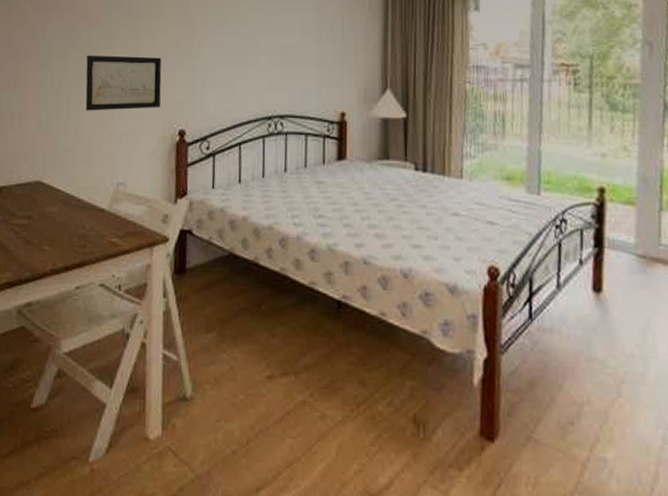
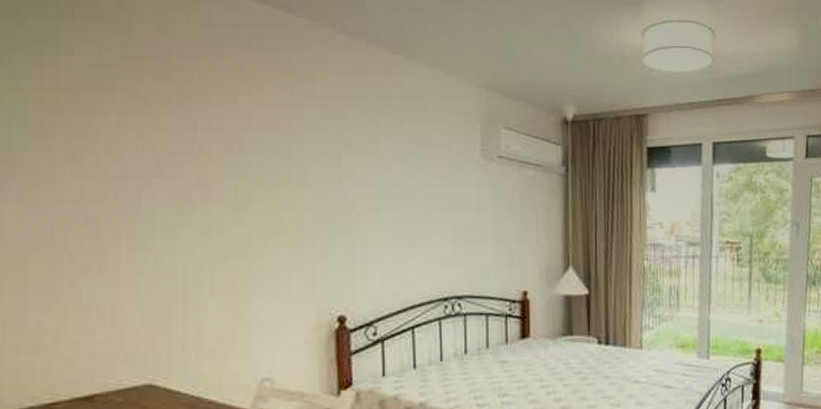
wall art: present [85,55,162,111] -> none [207,232,313,299]

